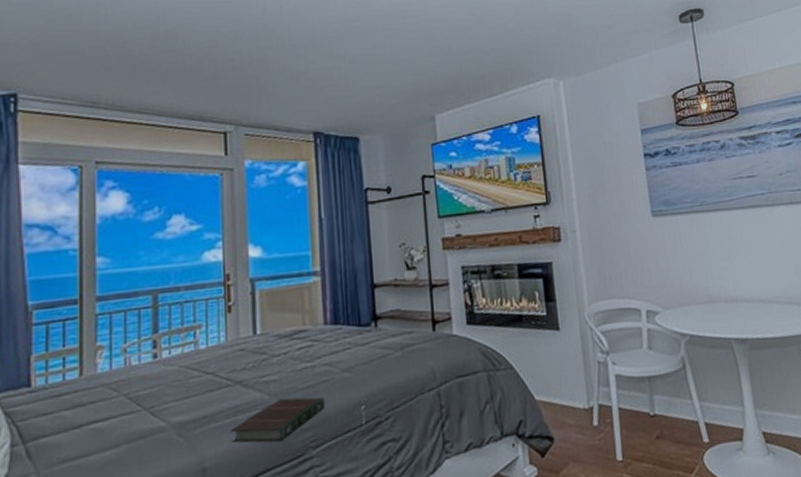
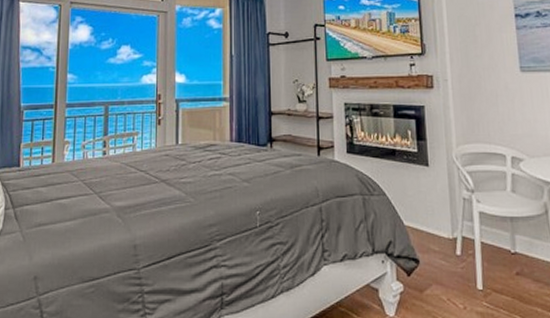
book: present [231,397,326,444] -> none [156,197,229,233]

